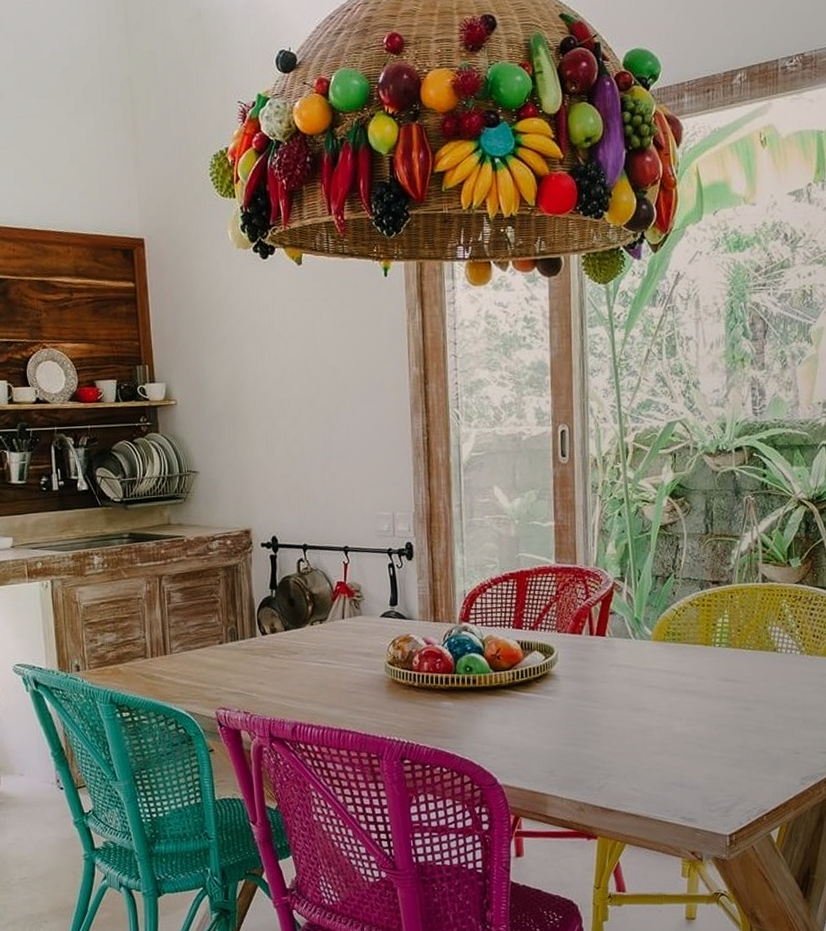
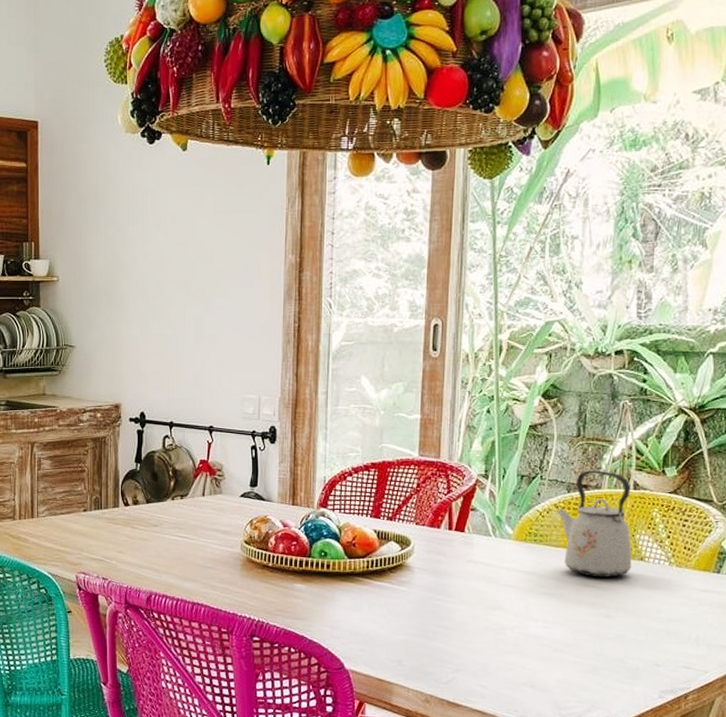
kettle: none [692,566,766,671] -> present [557,470,632,578]

